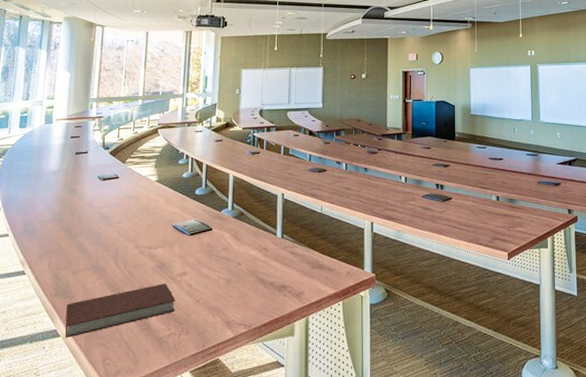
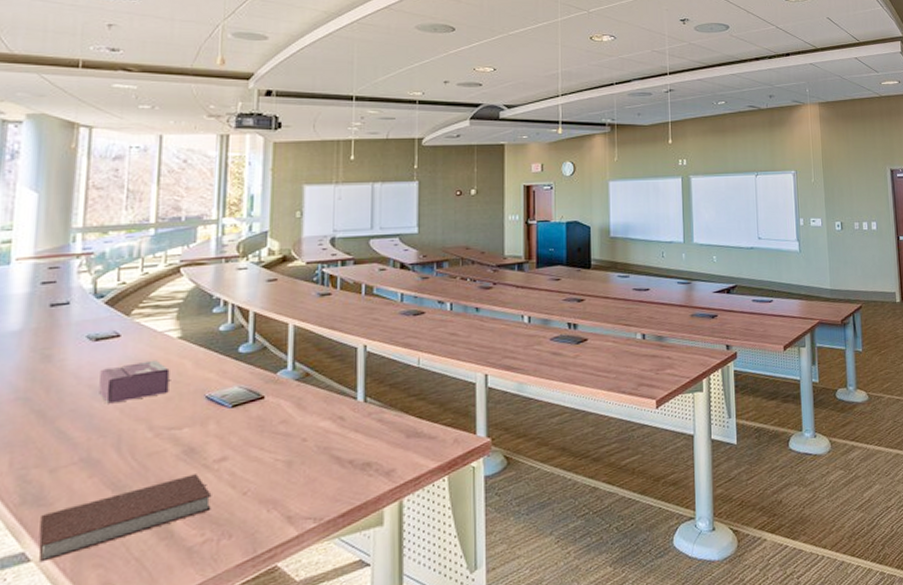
tissue box: none [105,197,150,227] -> present [99,360,170,404]

